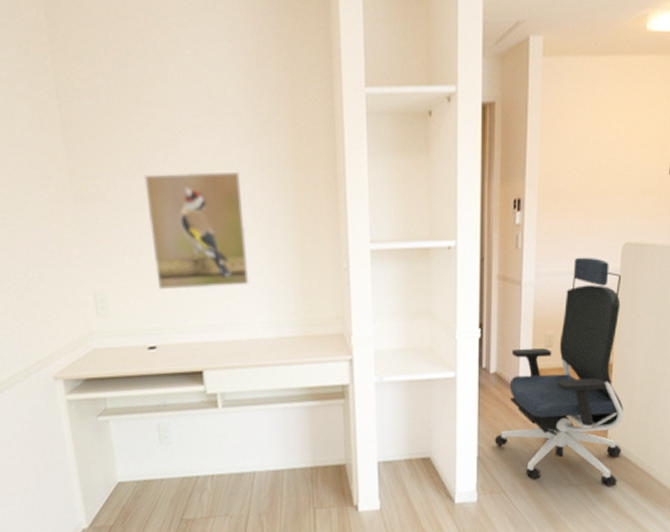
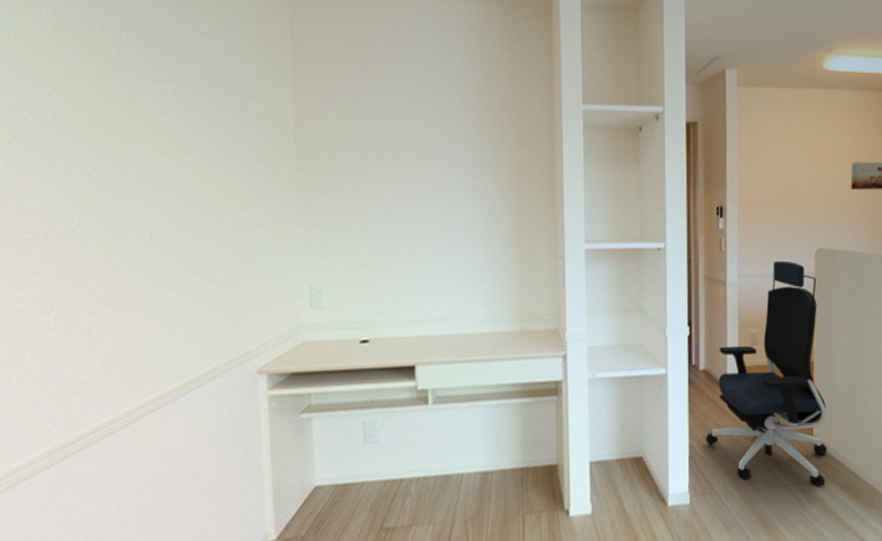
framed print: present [144,172,250,289] -> none [371,172,467,283]

